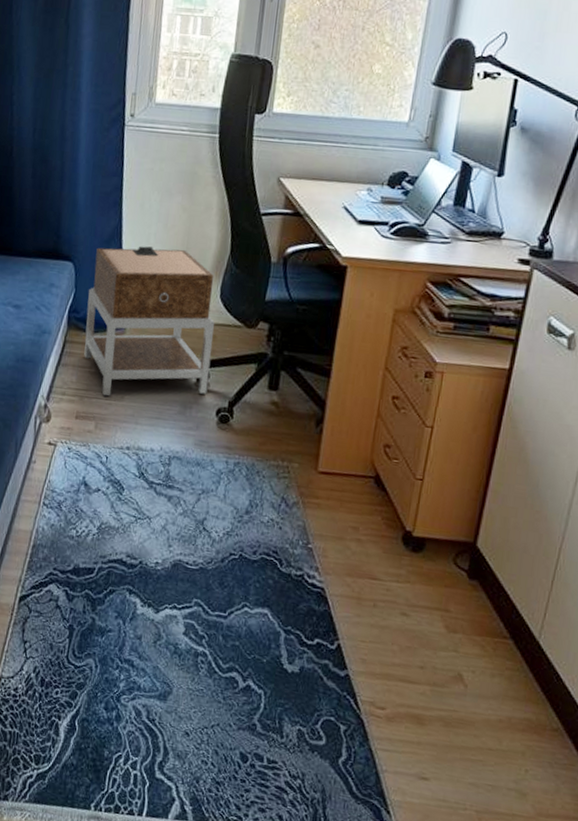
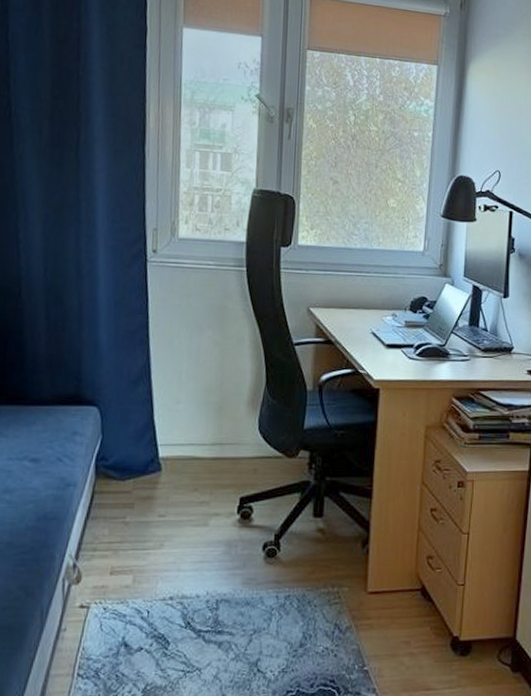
nightstand: present [84,246,214,396] -> none [116,384,255,546]

